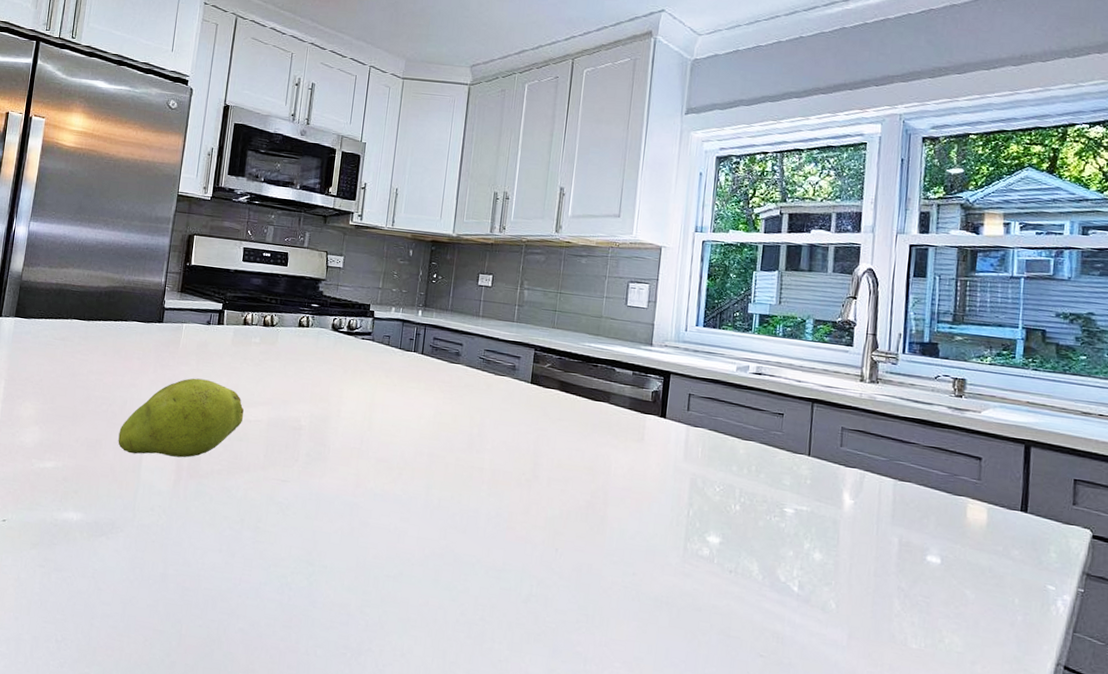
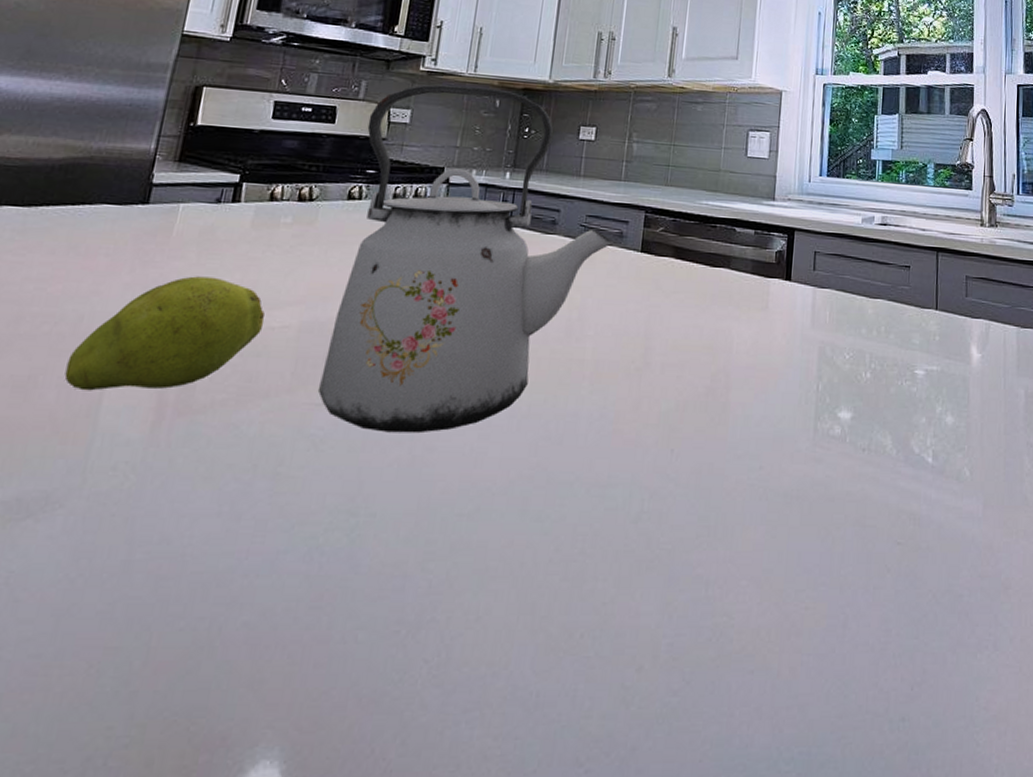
kettle: none [282,236,508,511] -> present [317,84,615,434]

